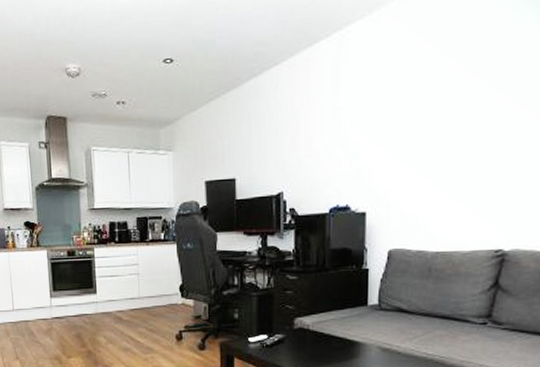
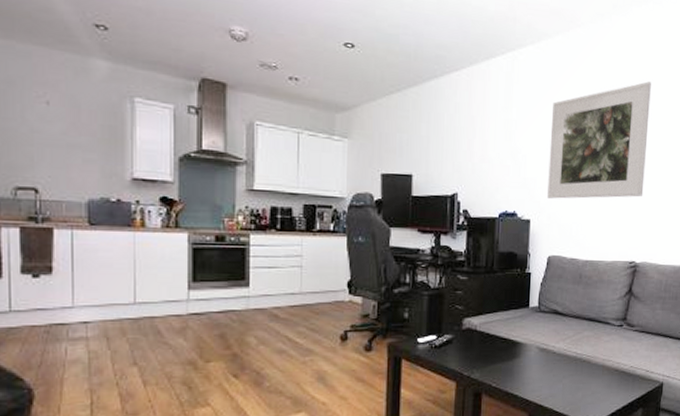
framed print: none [386,31,523,187] -> present [547,81,651,199]

